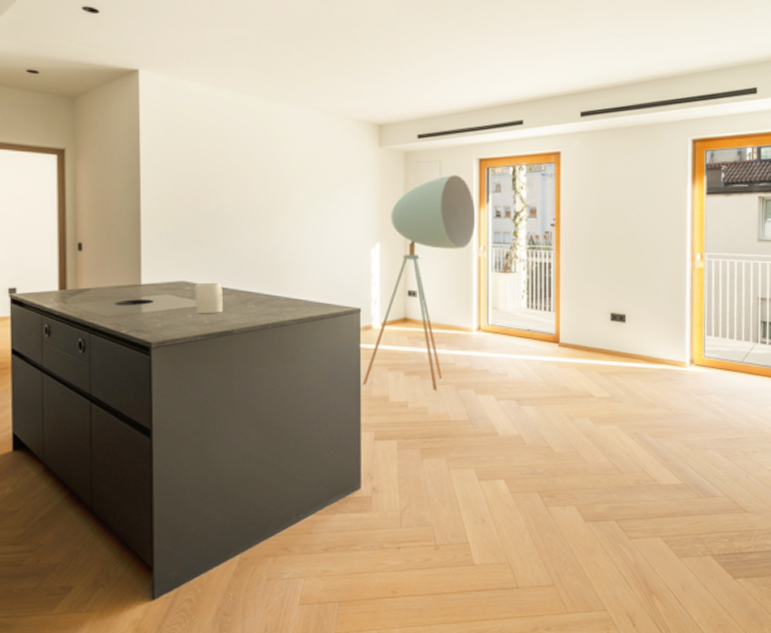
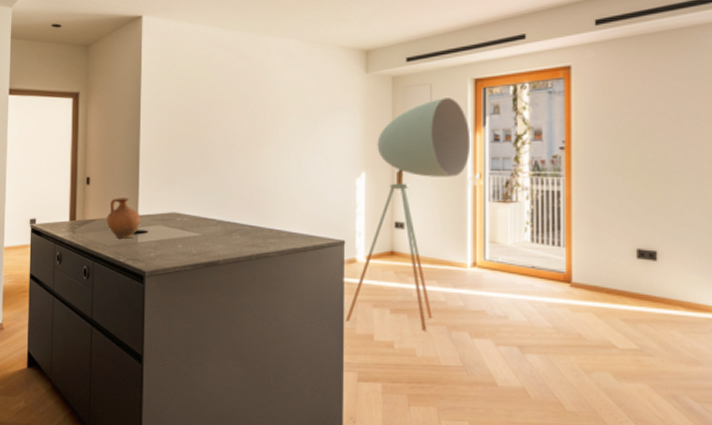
ceramic jug: none [104,265,145,309] -> present [107,198,141,239]
mug: present [195,282,223,314] -> none [185,213,210,245]

